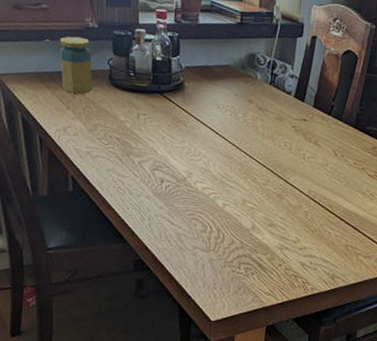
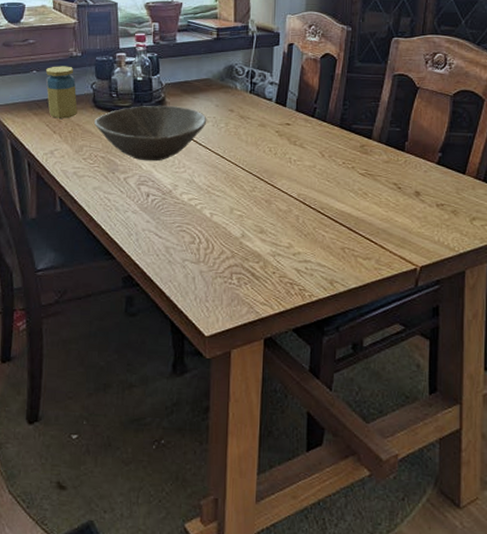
bowl: none [110,87,226,147] -> present [94,105,207,162]

